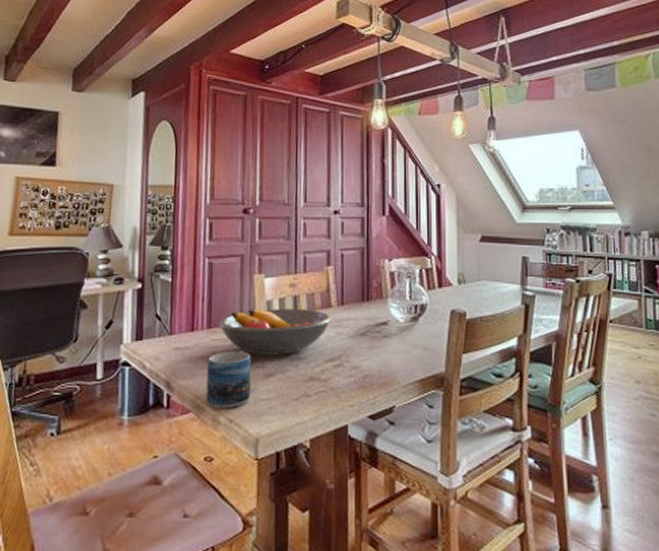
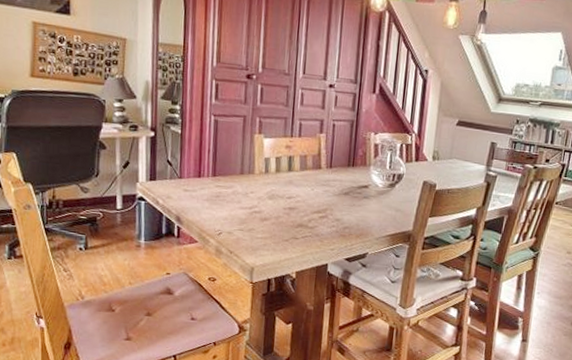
mug: present [206,351,252,409] -> none [210,196,250,243]
fruit bowl: present [219,309,332,356] -> none [222,163,321,205]

